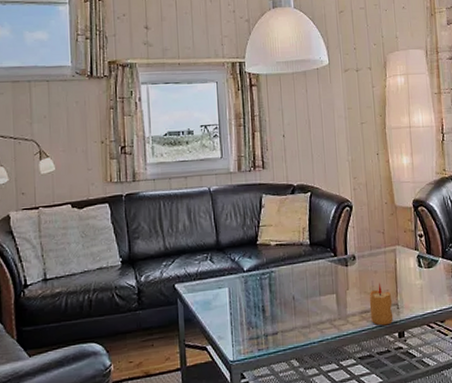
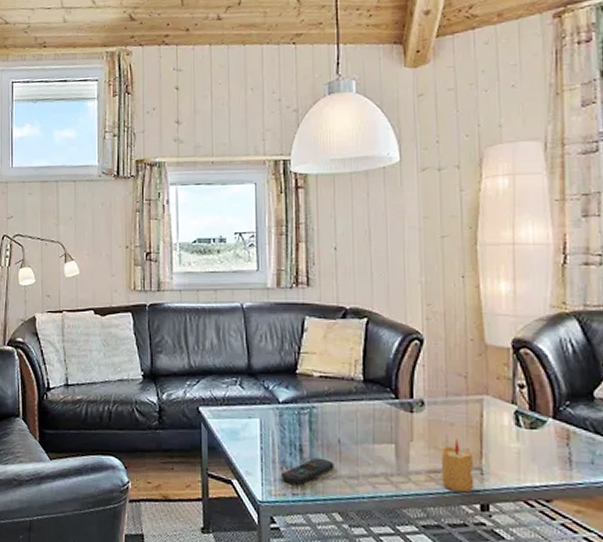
remote control: none [248,314,291,341] -> present [281,457,334,485]

